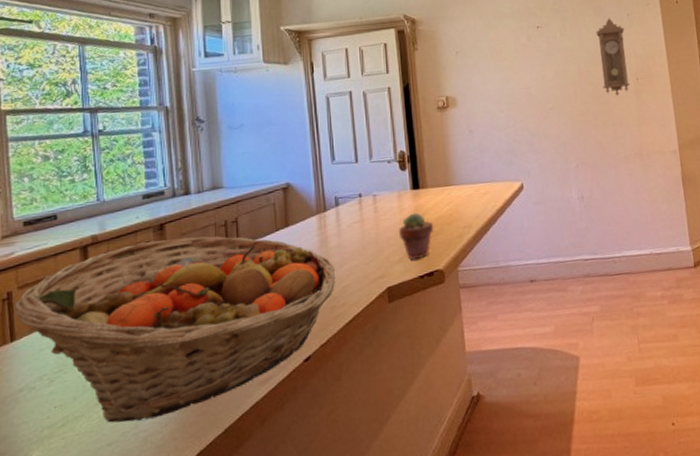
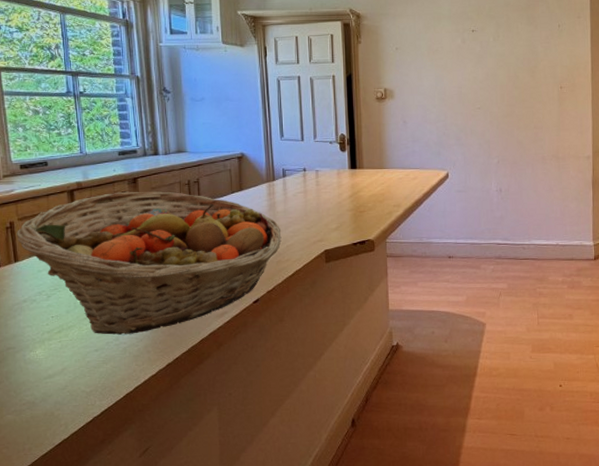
potted succulent: present [398,212,434,261] -> none [336,189,368,230]
pendulum clock: present [596,18,630,96] -> none [527,27,554,101]

